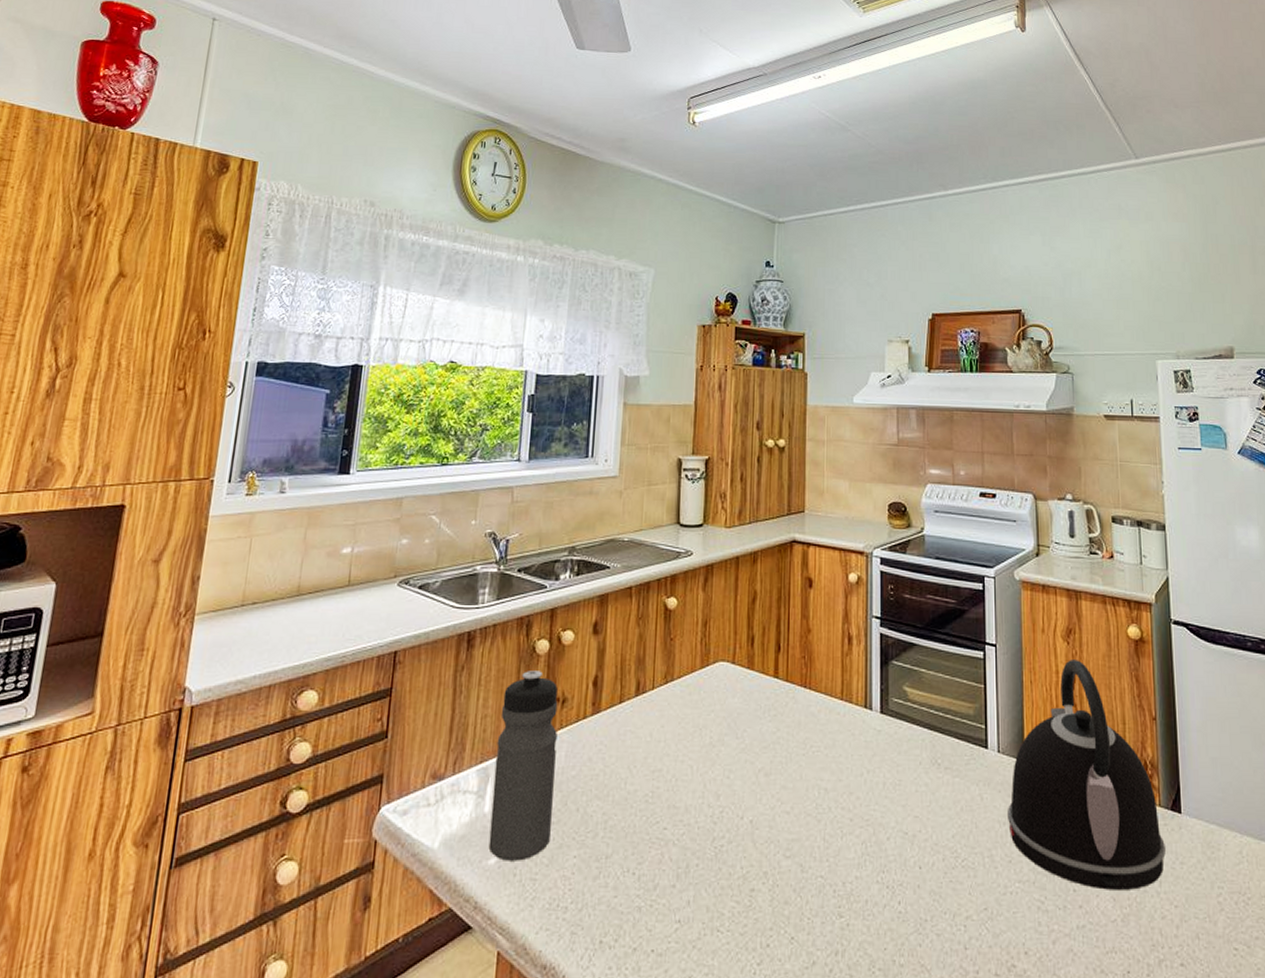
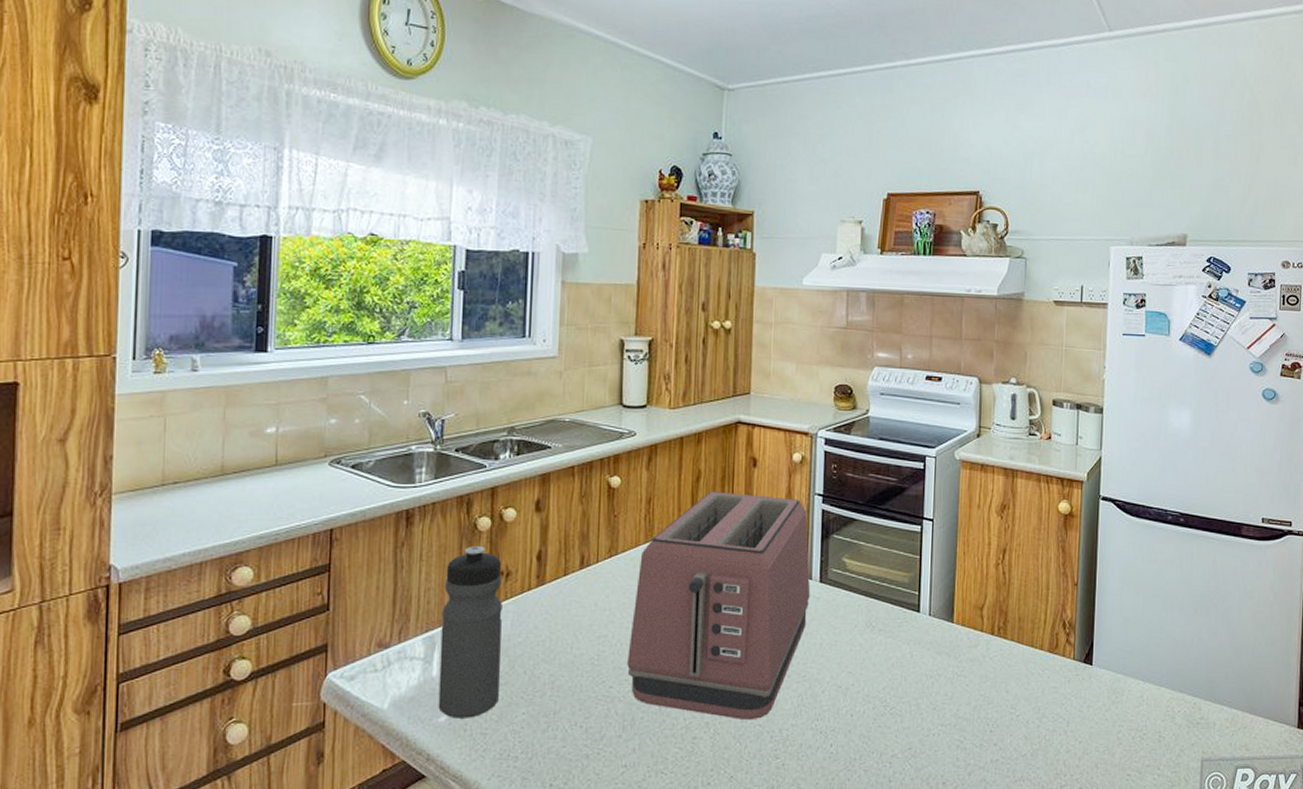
toaster: none [682,613,871,871] -> present [627,491,811,721]
kettle: present [1006,660,1166,890] -> none [934,533,1075,730]

